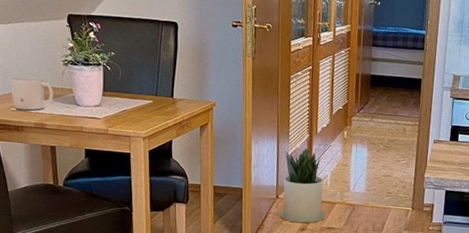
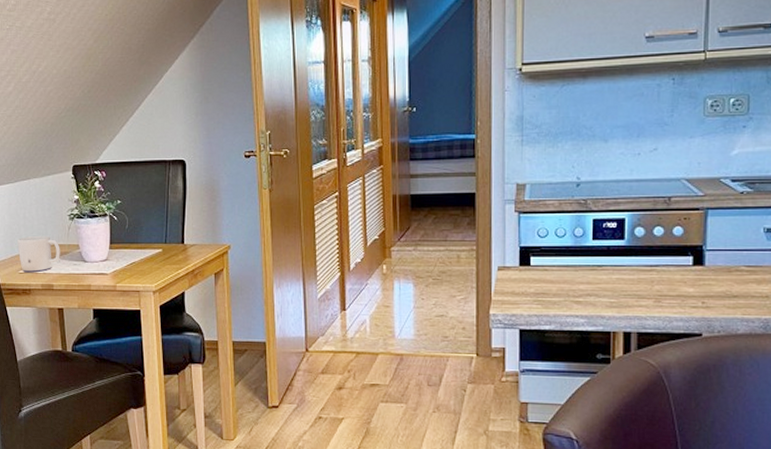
planter: present [278,147,326,224] -> none [310,287,367,381]

